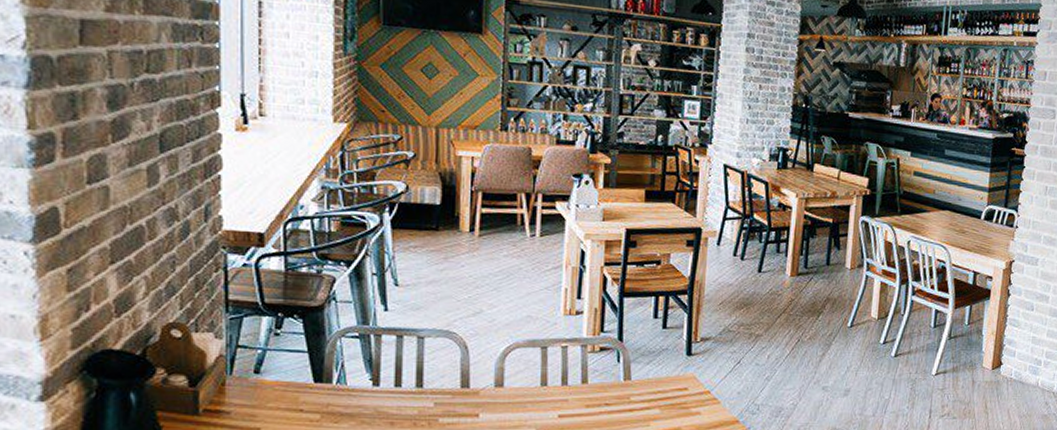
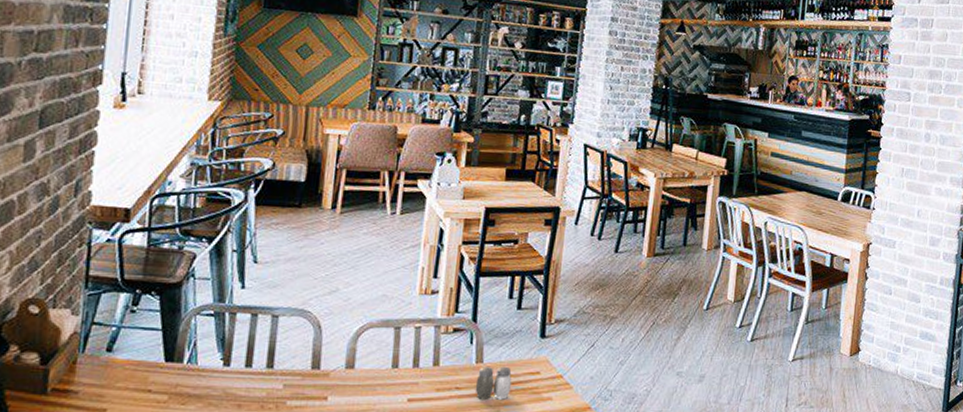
salt and pepper shaker: none [624,383,661,415] -> present [475,366,512,400]

